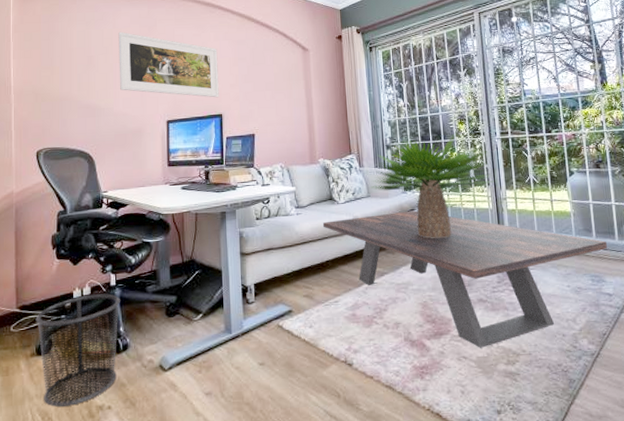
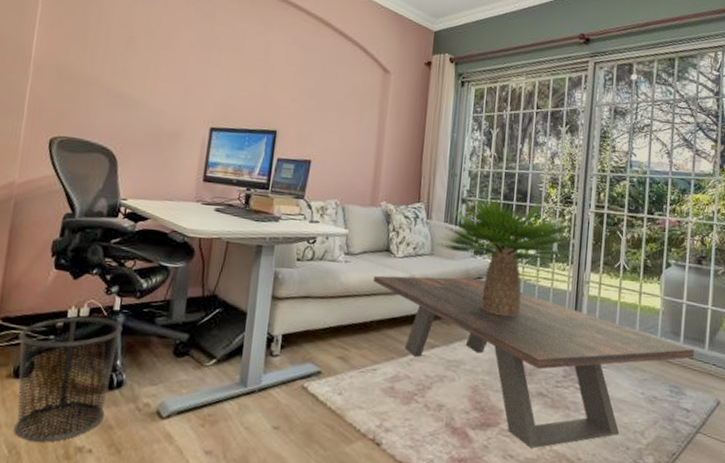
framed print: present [118,31,219,98] -> none [161,13,284,111]

